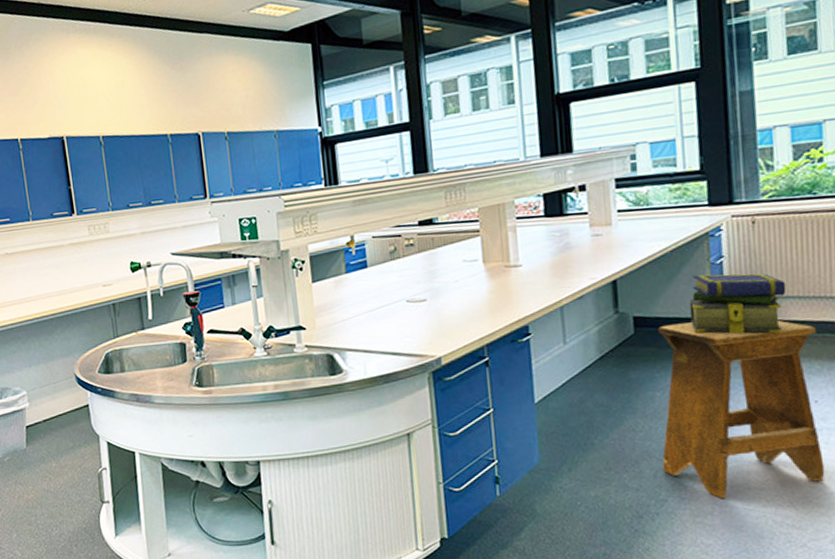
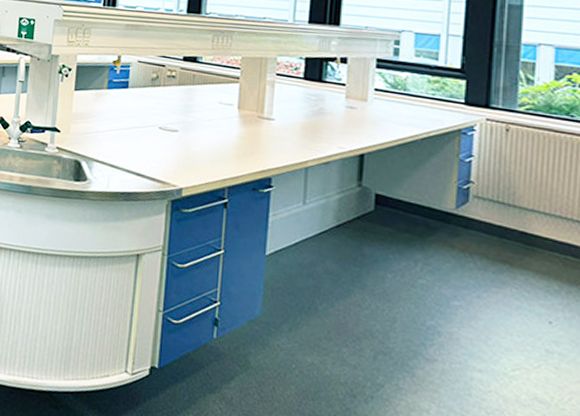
stool: present [658,321,825,499] -> none [384,209,558,408]
stack of books: present [689,273,787,335] -> none [432,168,533,244]

